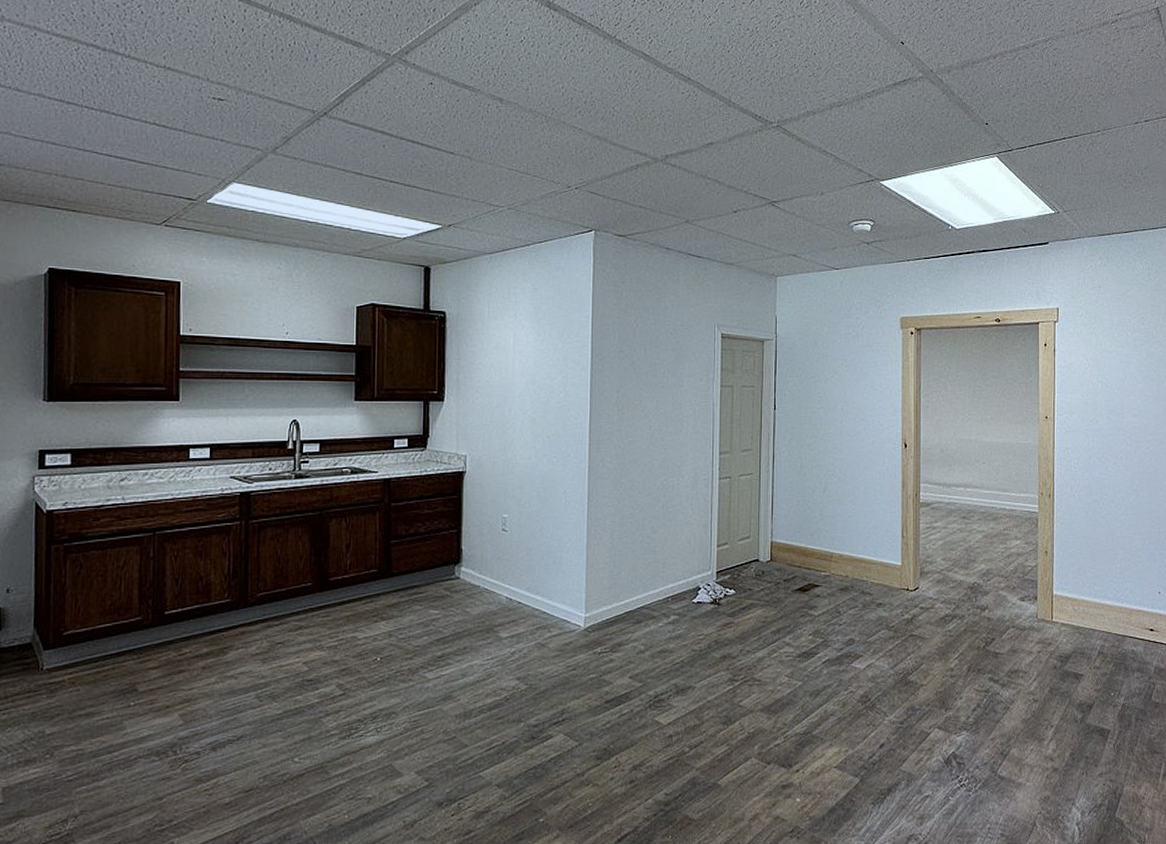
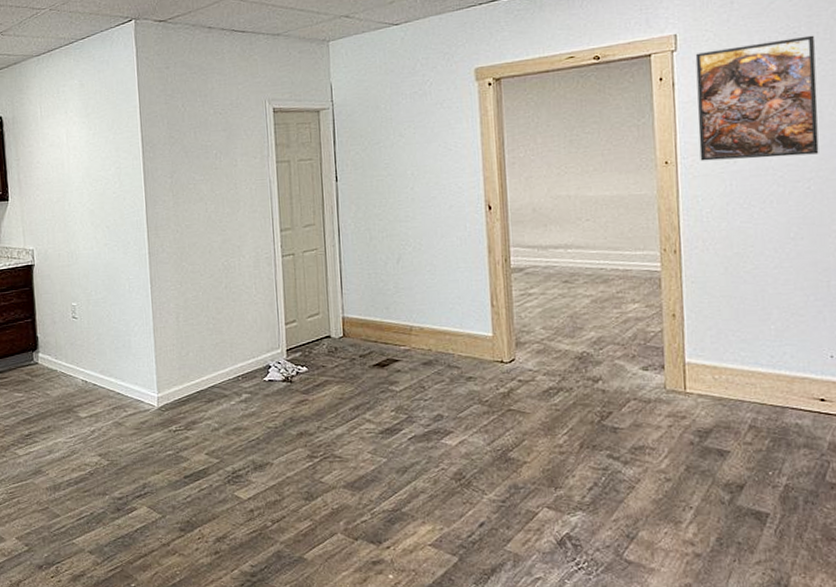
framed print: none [1071,321,1157,420] -> present [695,35,819,161]

